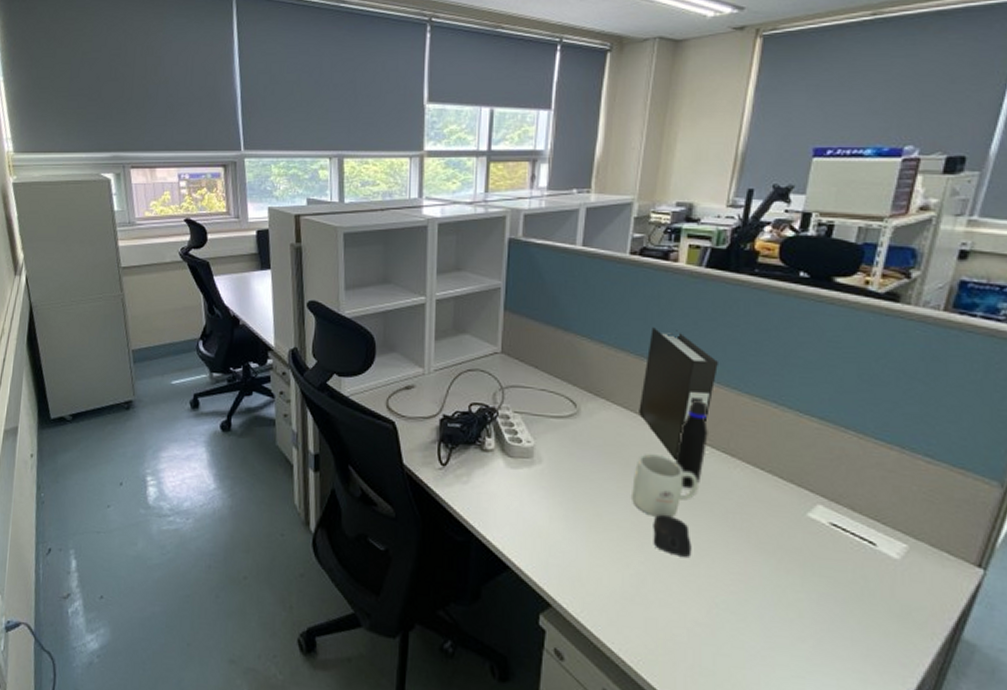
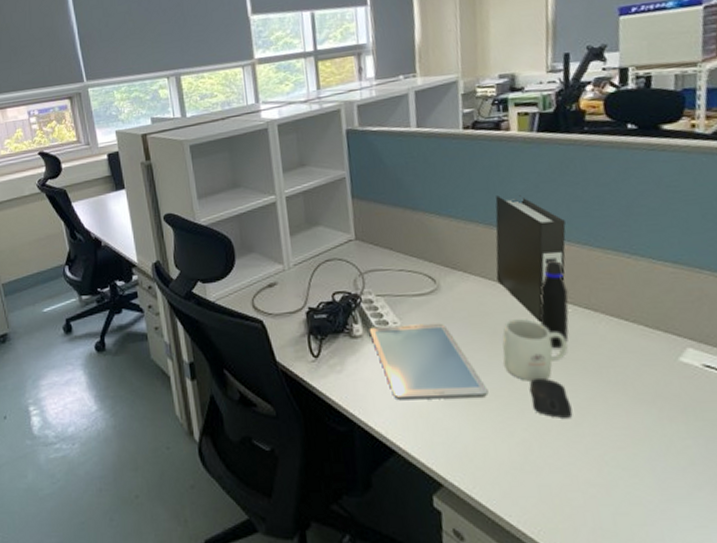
tablet: none [501,443,611,526] -> present [369,323,489,401]

